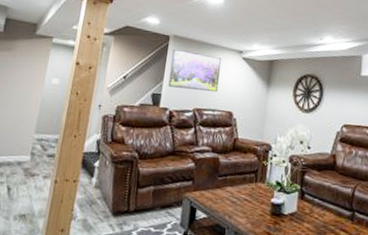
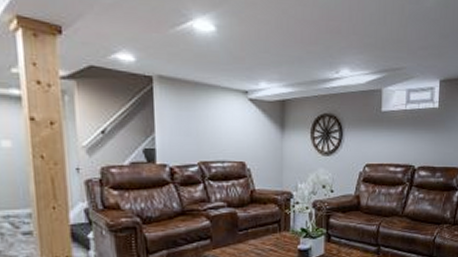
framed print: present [168,48,222,93] -> none [160,92,225,142]

